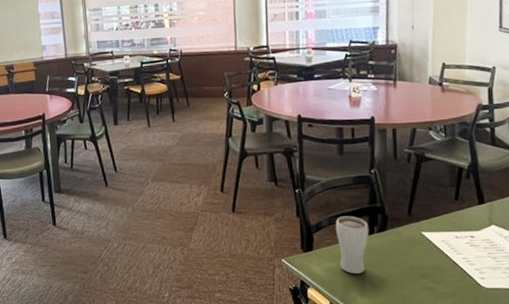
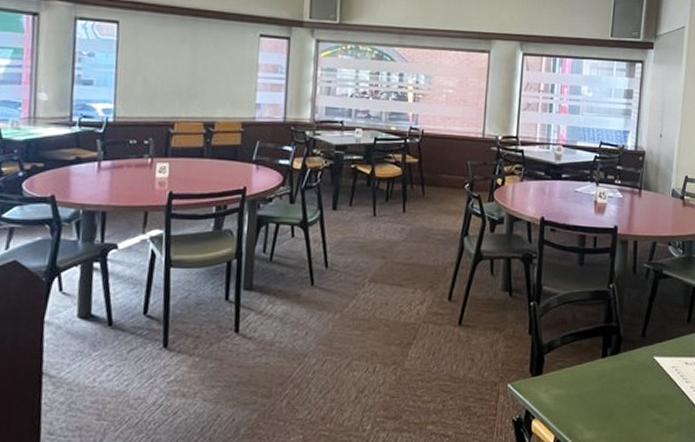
drinking glass: present [335,216,369,274] -> none [568,335,602,403]

